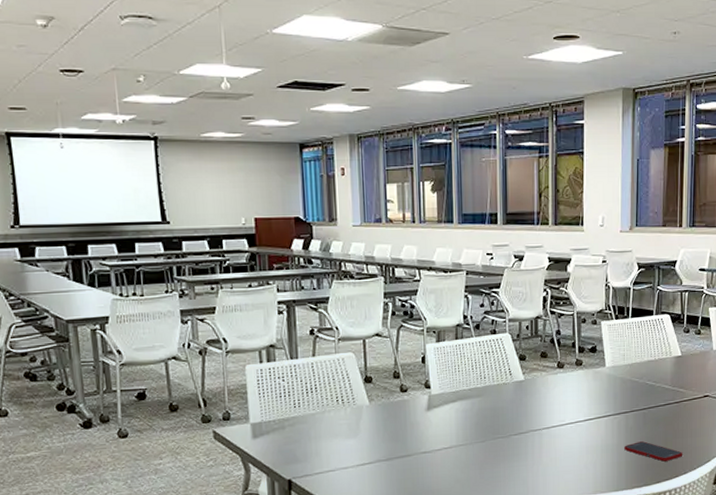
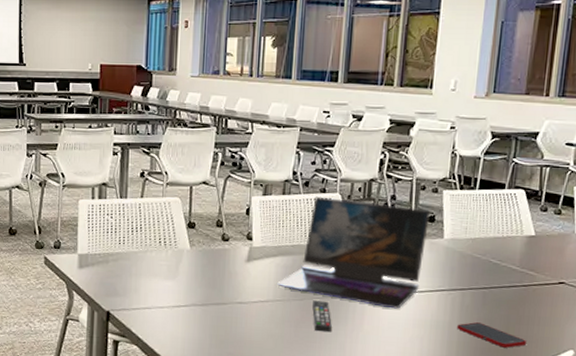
laptop: none [459,338,592,439] -> present [277,196,431,309]
remote control: none [494,439,514,471] -> present [312,300,332,333]

